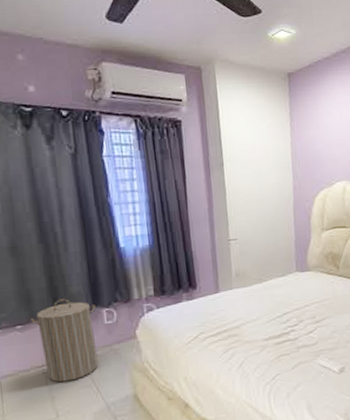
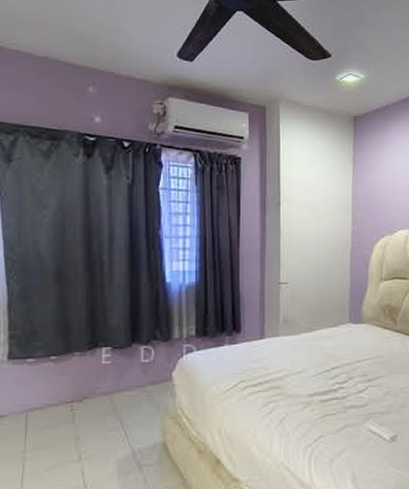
laundry hamper: present [30,298,99,383] -> none [65,331,133,422]

